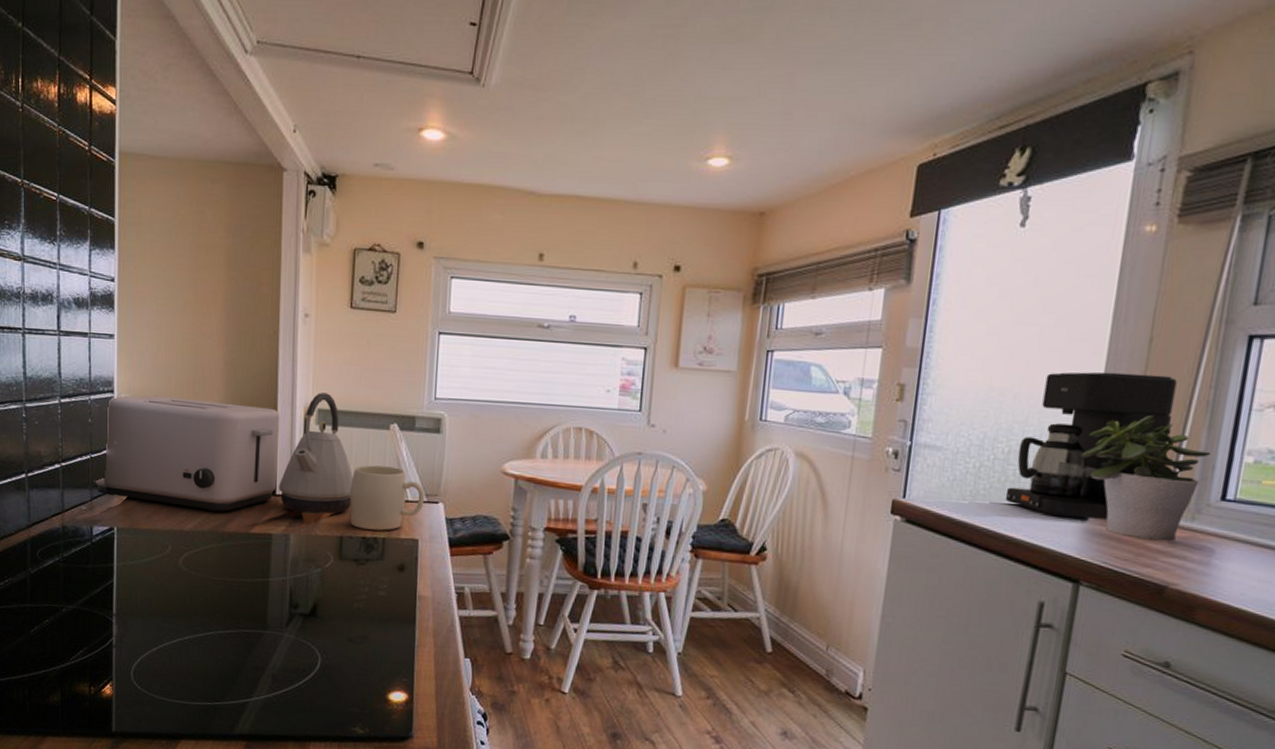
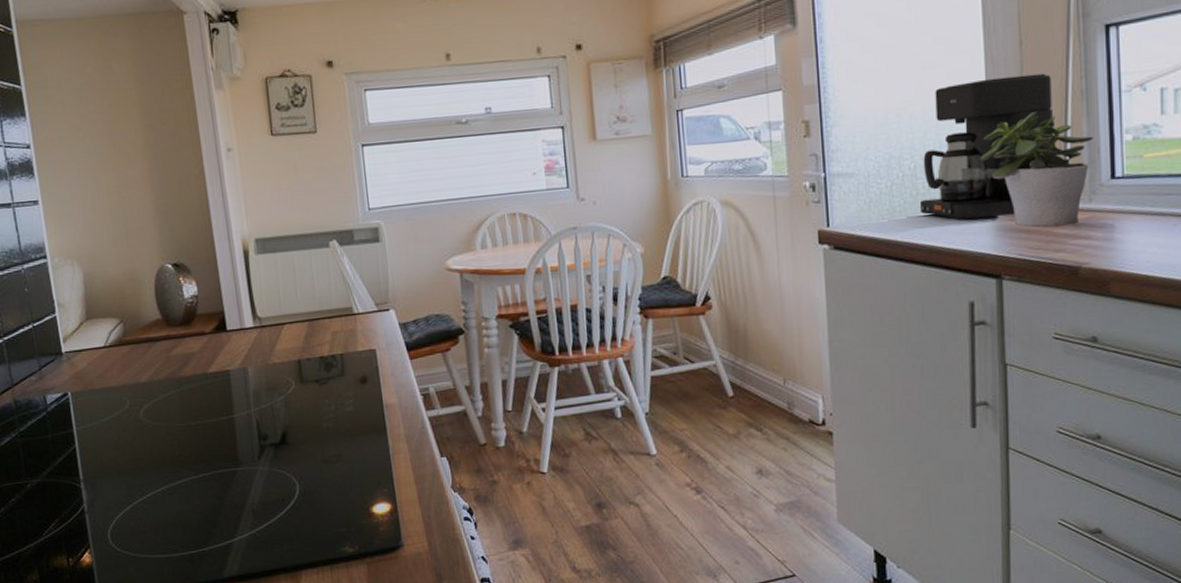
toaster: present [94,395,280,512] -> none [40,246,227,362]
kettle: present [279,392,354,515] -> none [228,222,304,345]
mug: present [349,465,425,531] -> none [300,282,376,349]

